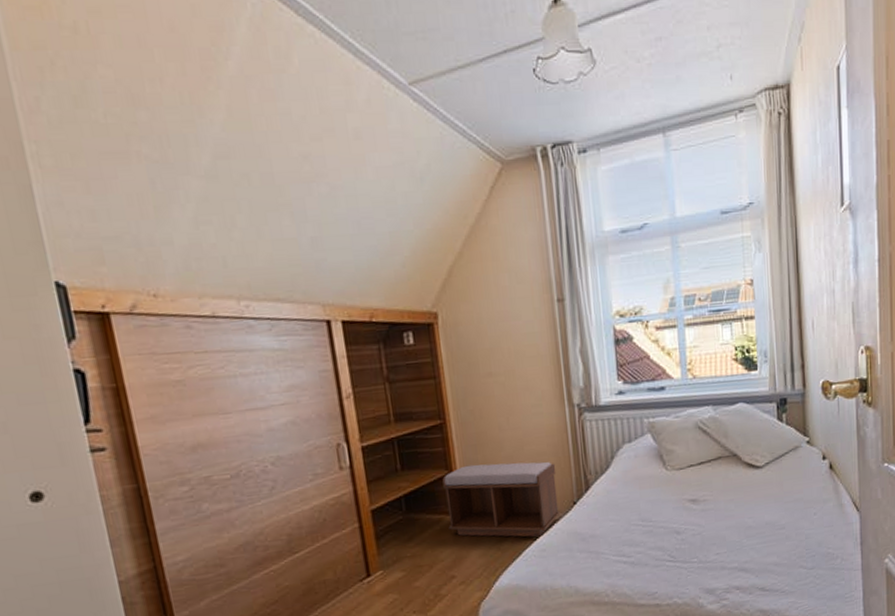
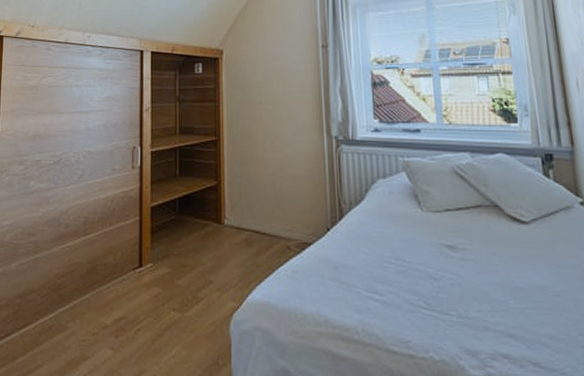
bench: present [442,461,560,537] -> none [212,179,314,258]

